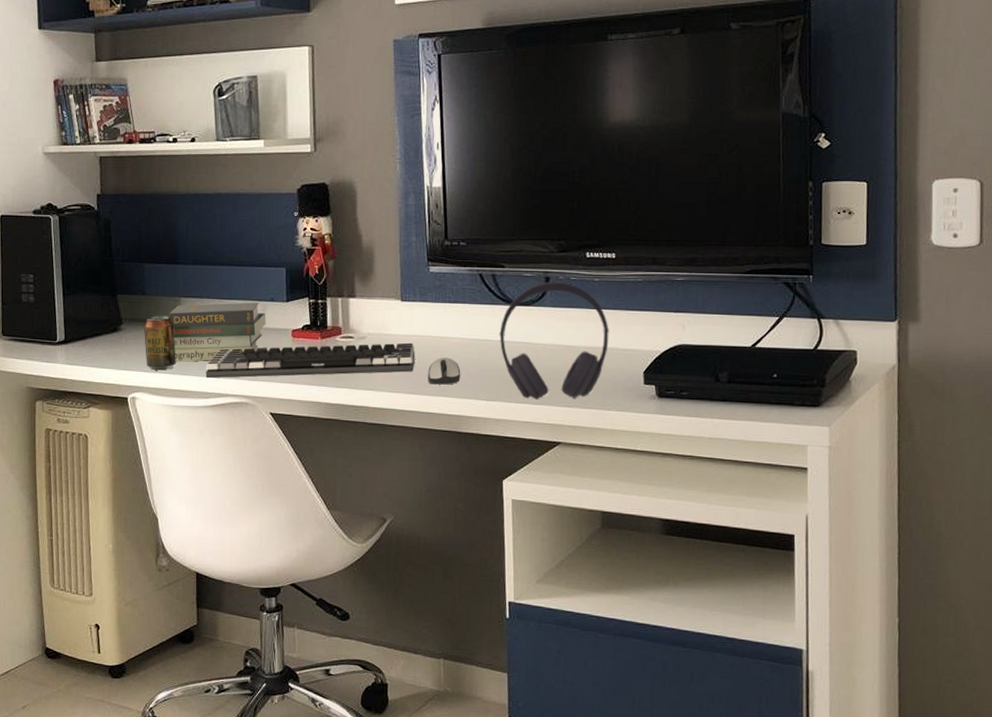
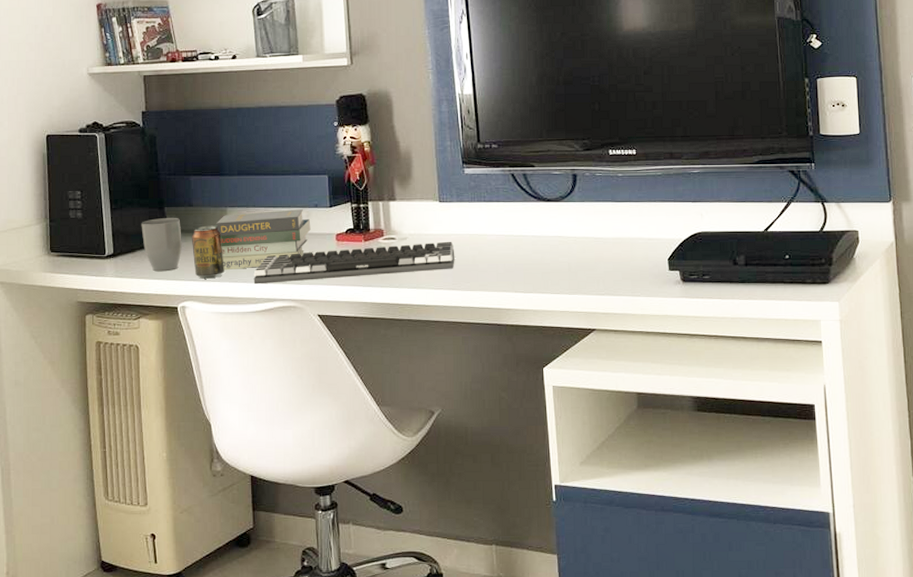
mug: none [93,305,134,361] -> present [141,217,182,272]
computer mouse: present [428,357,461,385] -> none [467,254,499,280]
headphones: present [499,281,609,399] -> none [533,177,634,290]

